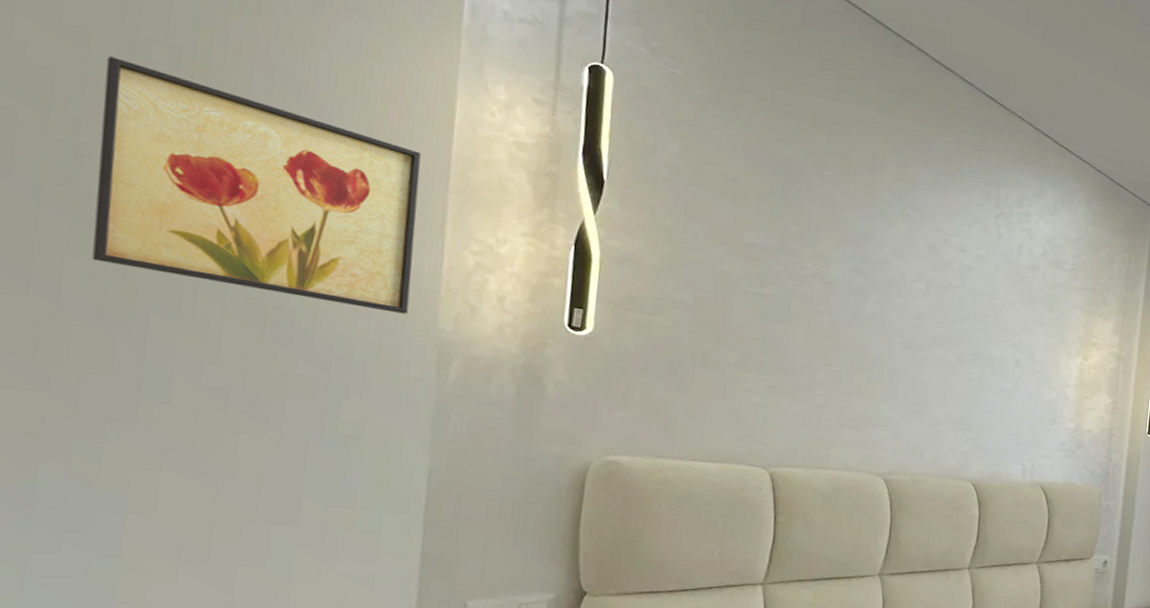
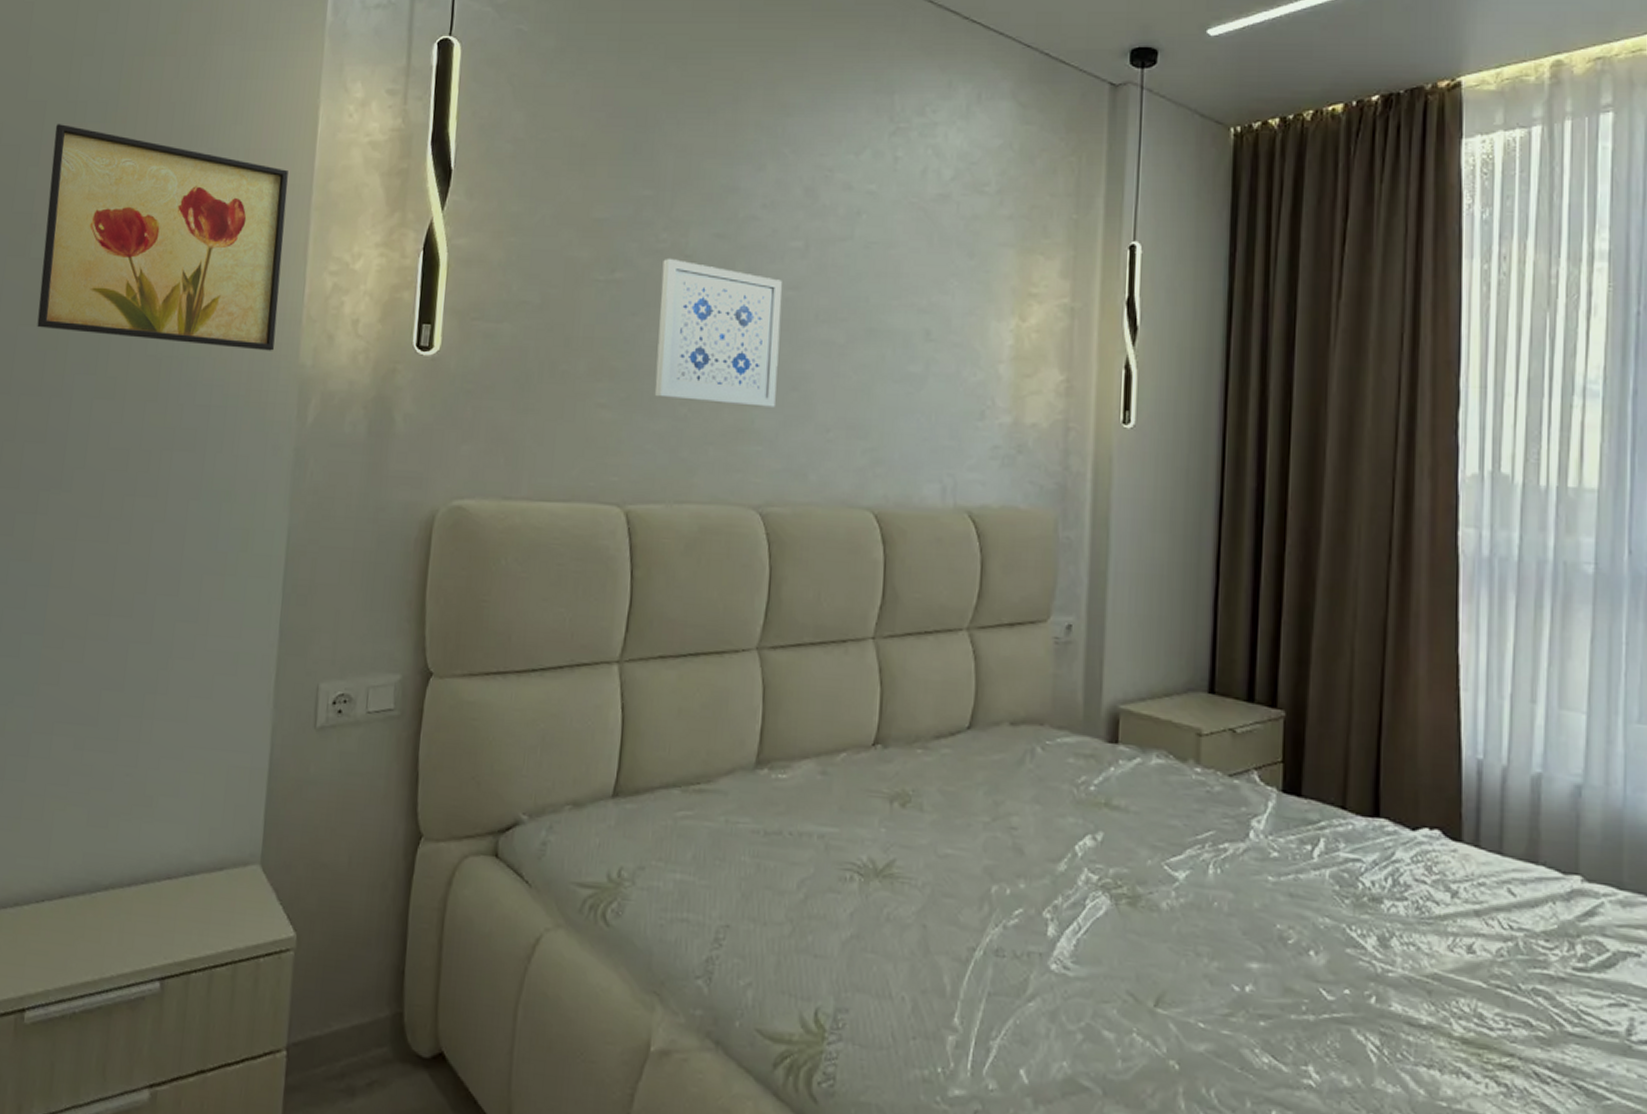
wall art: none [797,283,907,404] -> present [654,259,782,407]

